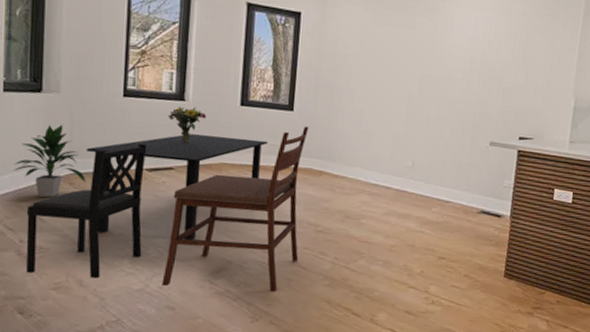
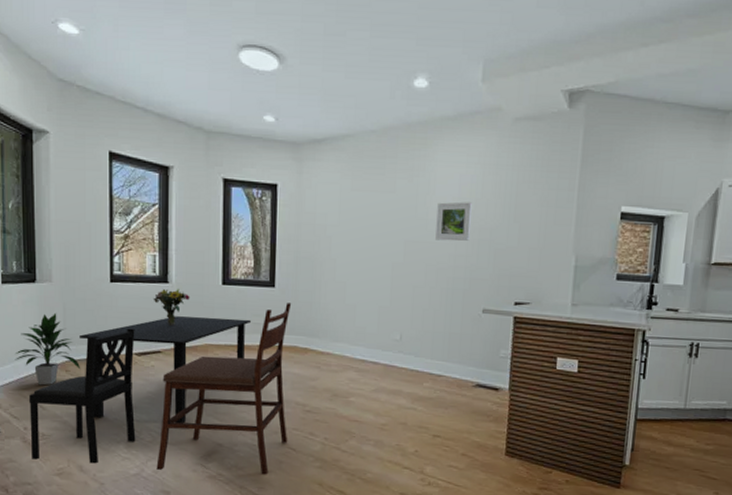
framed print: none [450,41,485,78] -> present [435,202,472,241]

